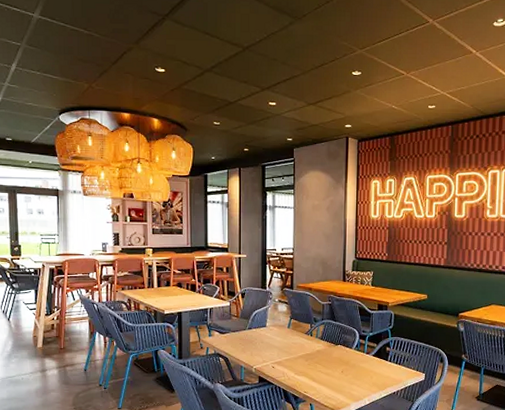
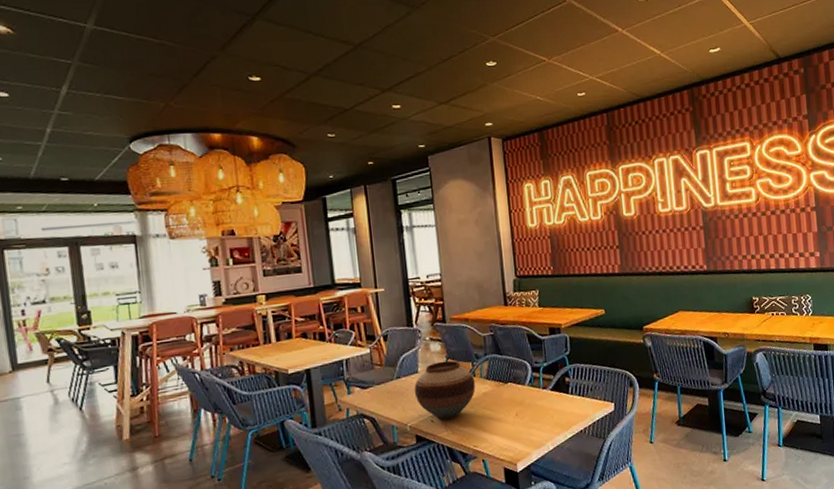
vase: none [261,320,311,368] -> present [414,360,476,420]

